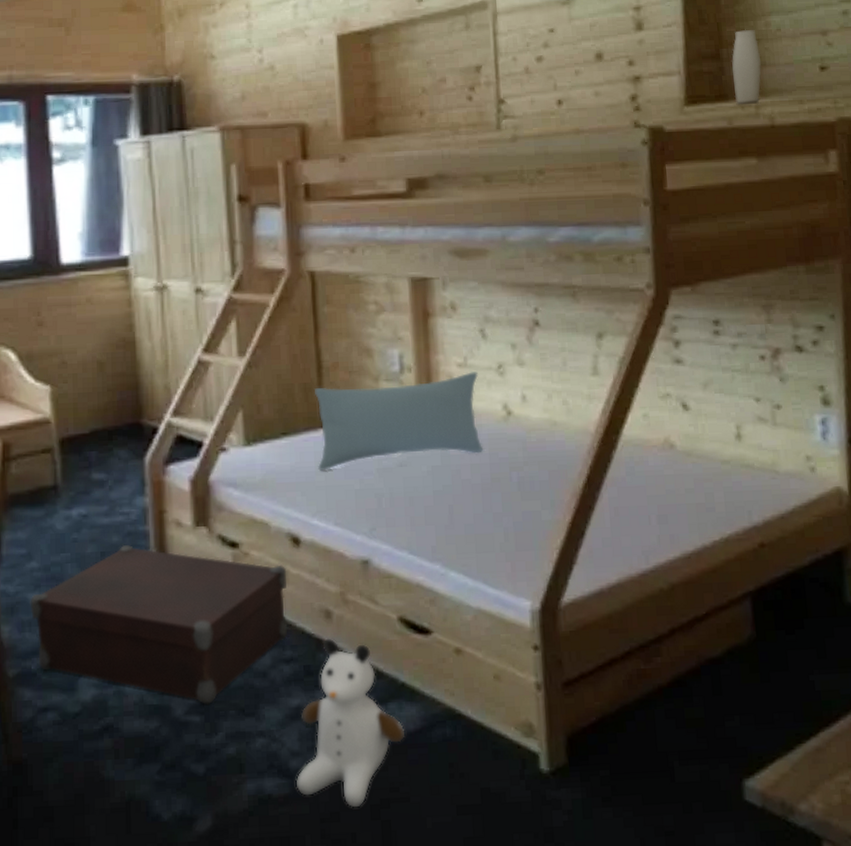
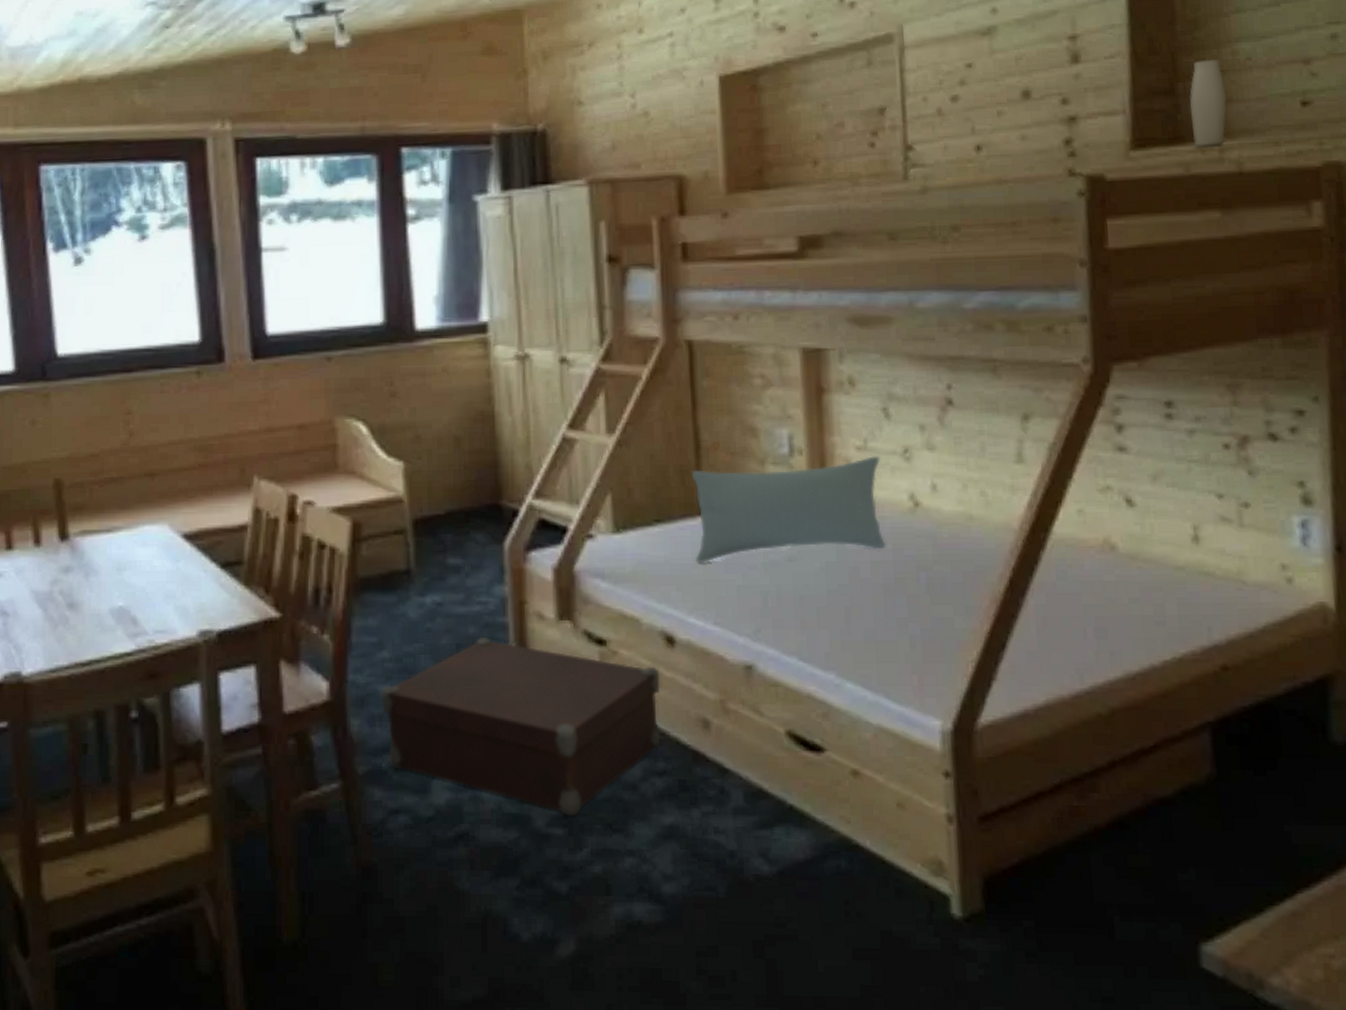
stuffed animal: present [295,639,406,808] -> none [668,752,794,943]

